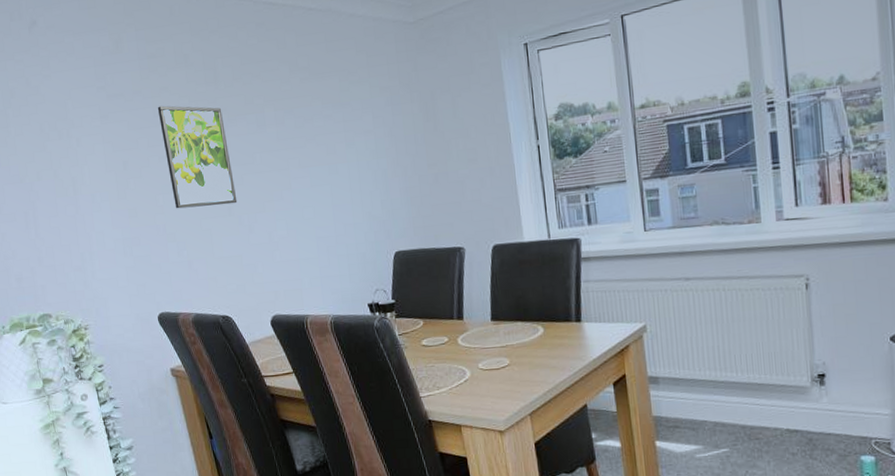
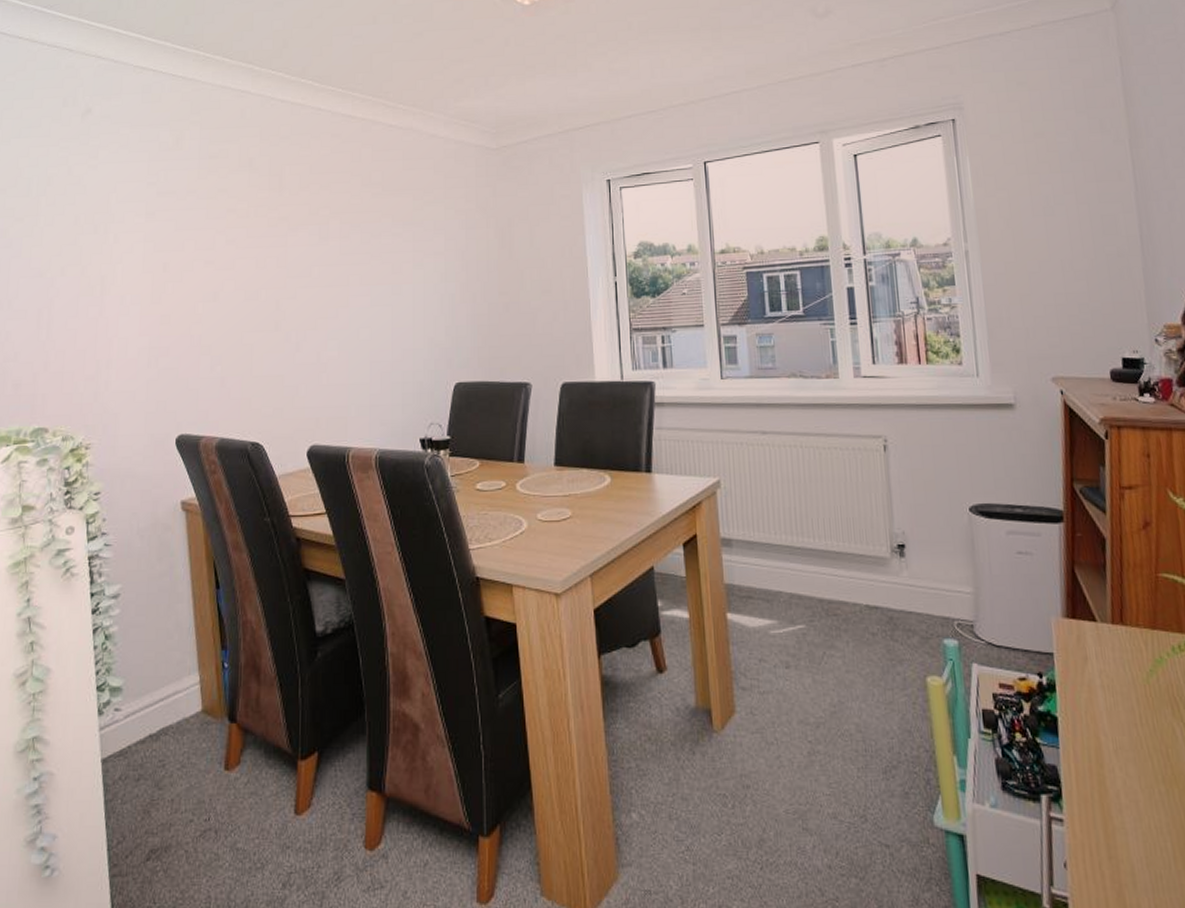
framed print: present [157,105,238,209] -> none [211,208,287,319]

